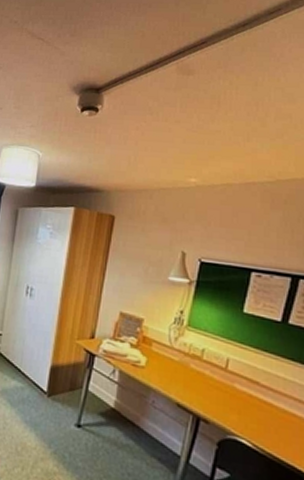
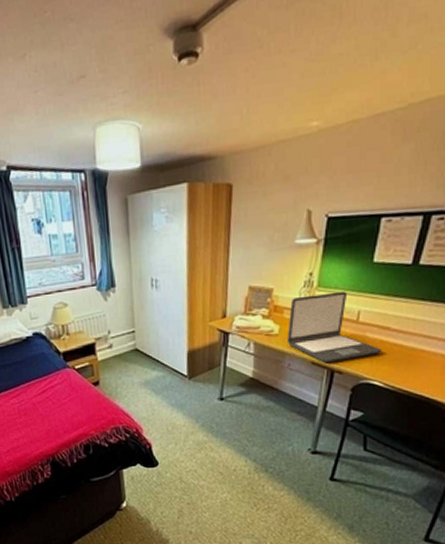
laptop: none [153,332,252,409] -> present [286,291,383,363]

